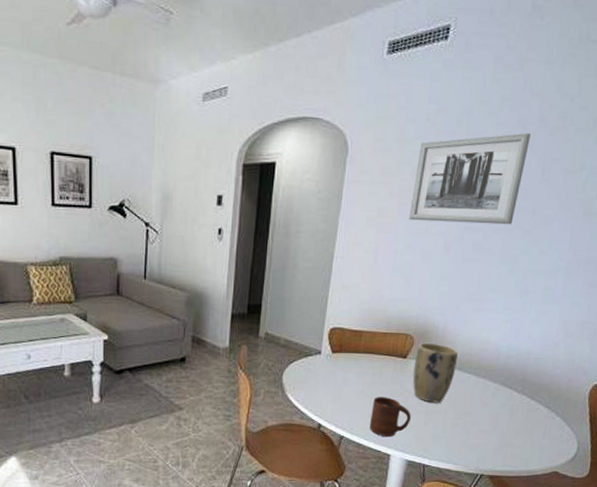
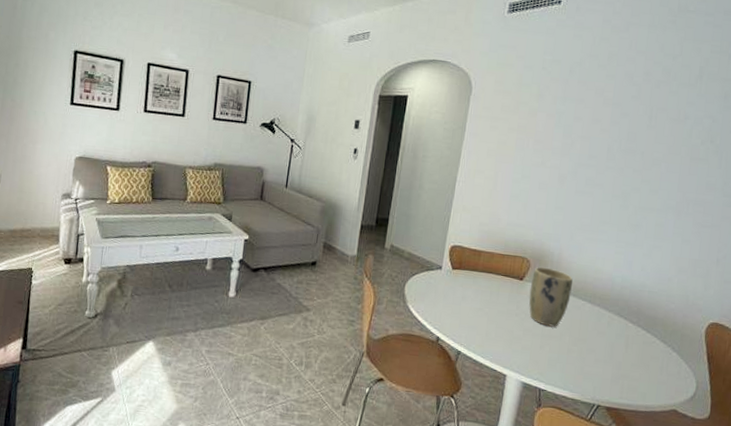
cup: present [369,397,411,437] -> none [486,315,527,357]
wall art: present [409,132,531,225] -> none [526,84,637,164]

